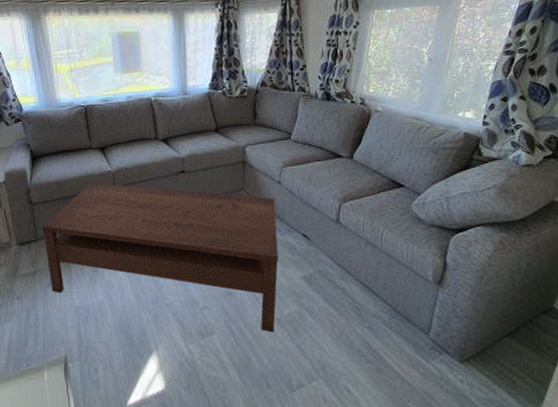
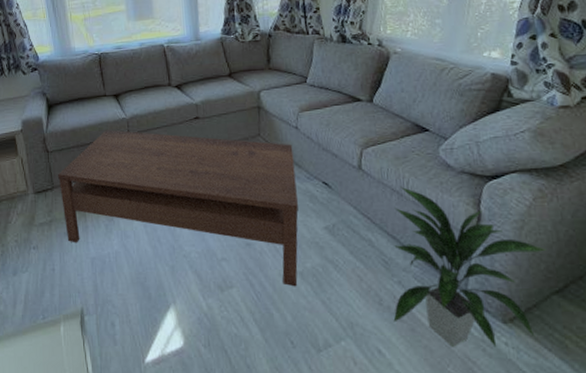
indoor plant: none [362,238,503,385] -> present [393,186,547,347]

